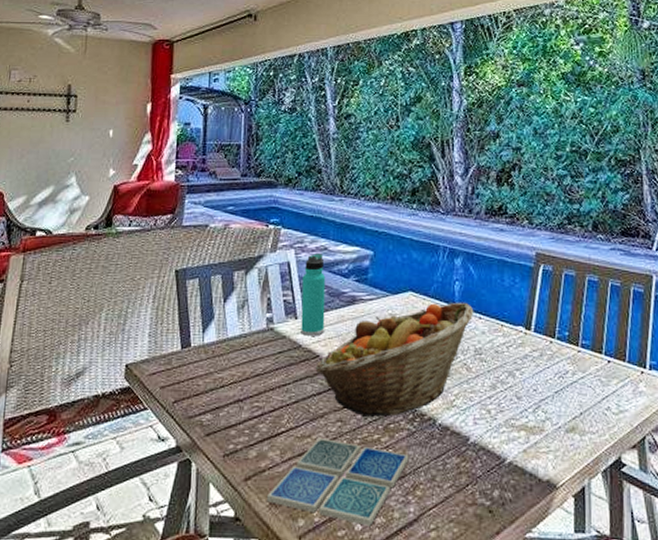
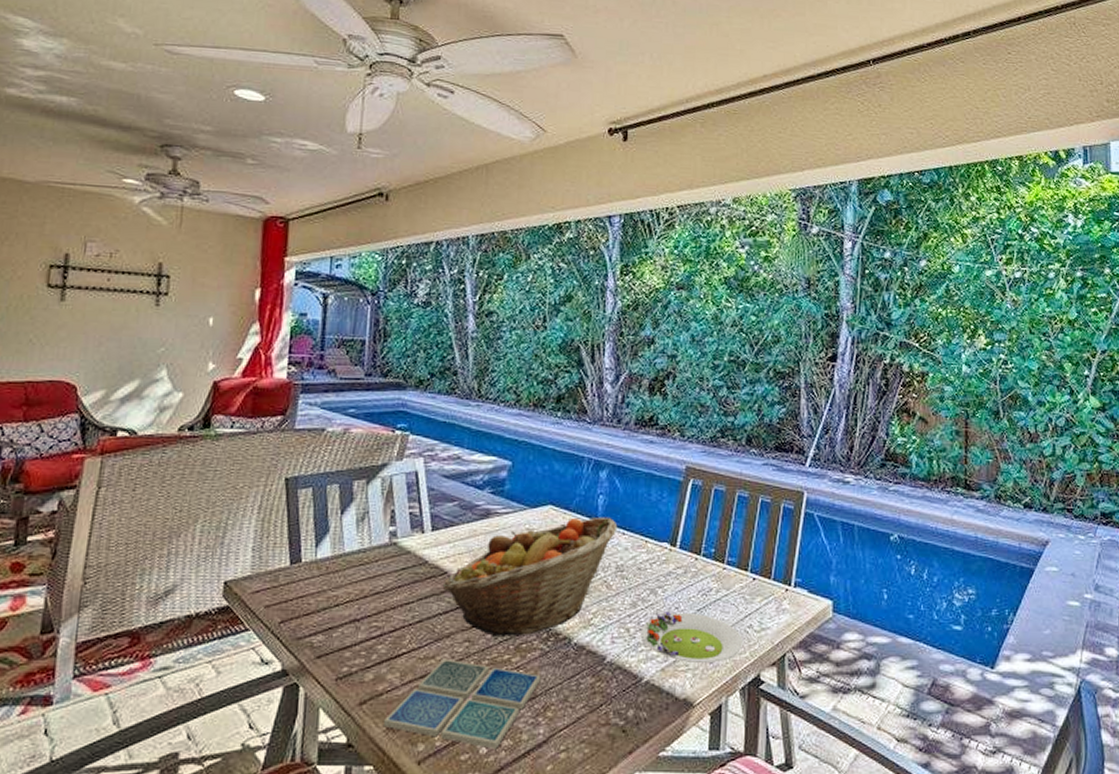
thermos bottle: present [301,254,326,336] -> none [428,463,458,551]
salad plate: none [502,394,602,444] -> present [642,612,743,662]

